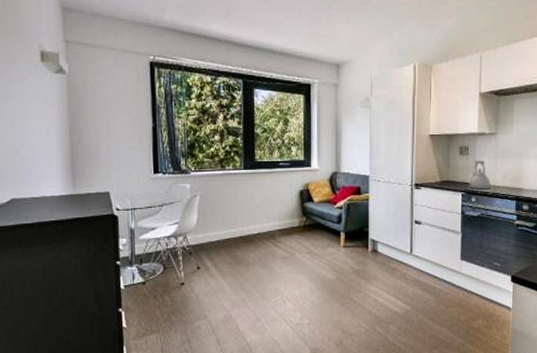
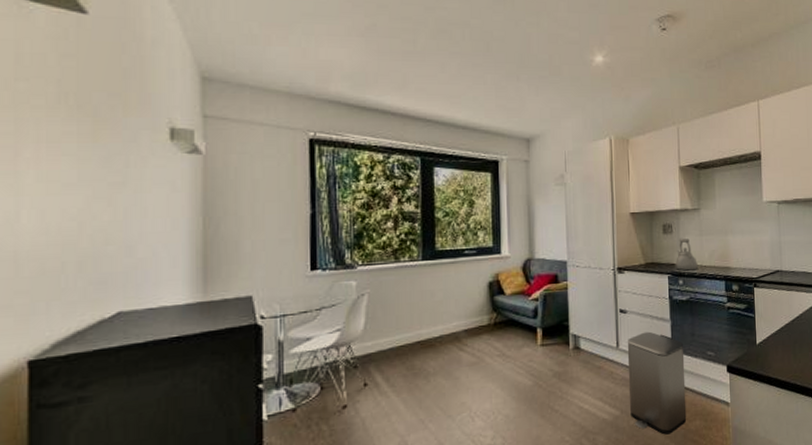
pedal bin: none [419,241,472,330] -> present [627,331,687,435]

